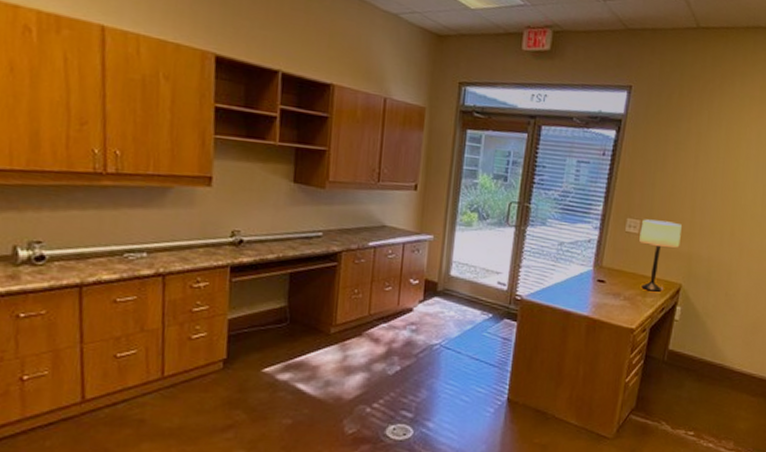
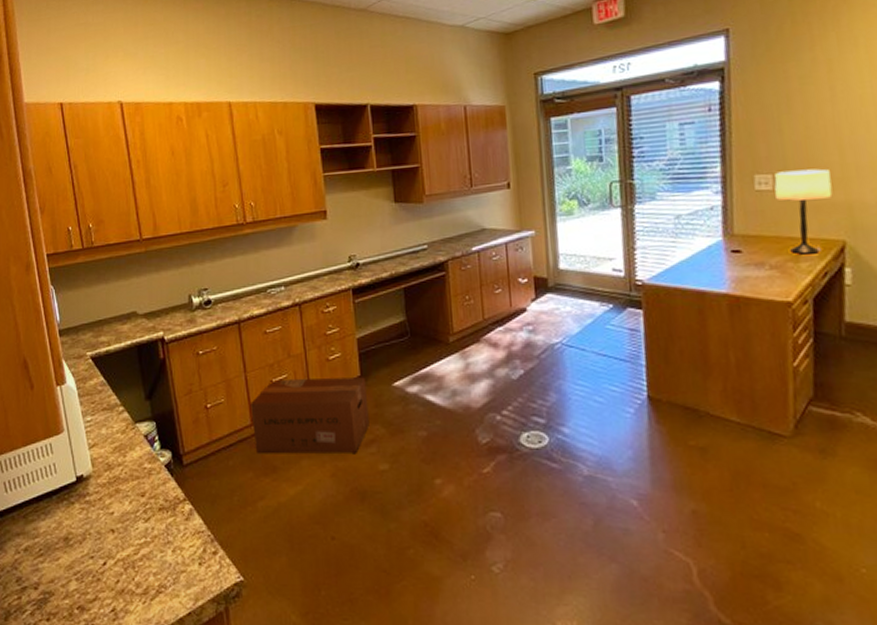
box: none [82,354,232,438] -> present [250,377,370,455]

